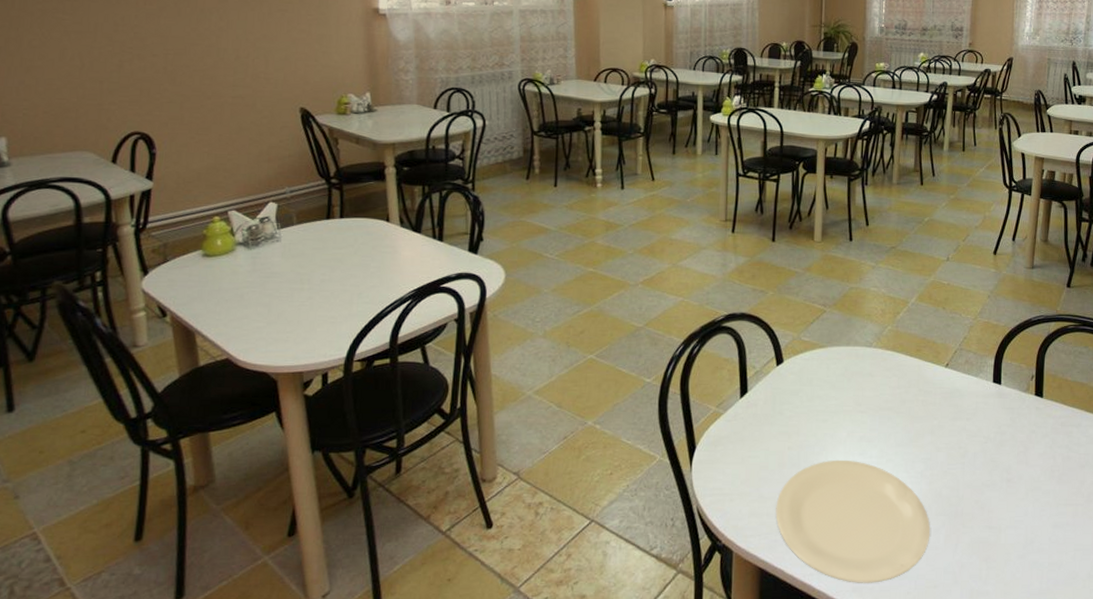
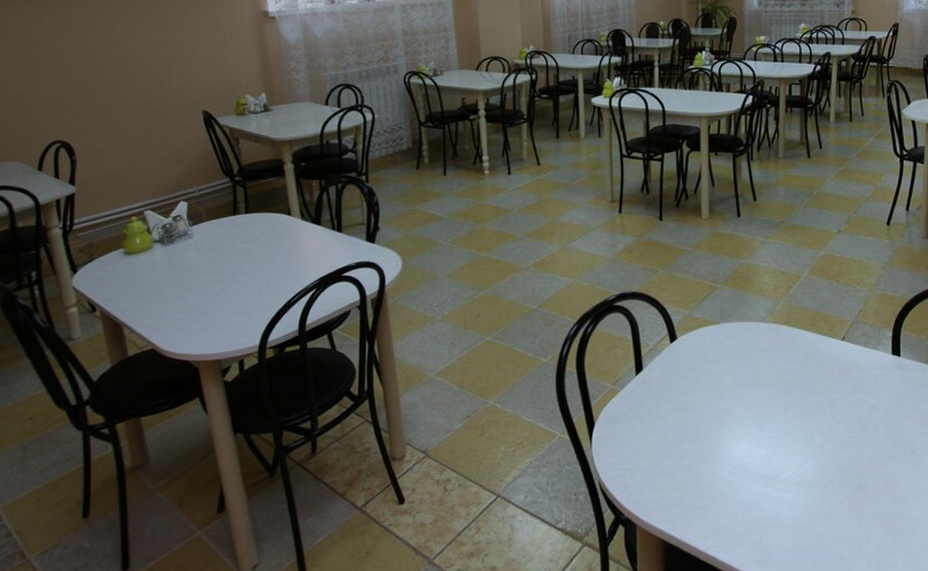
plate: present [775,459,930,583] -> none [677,434,834,555]

